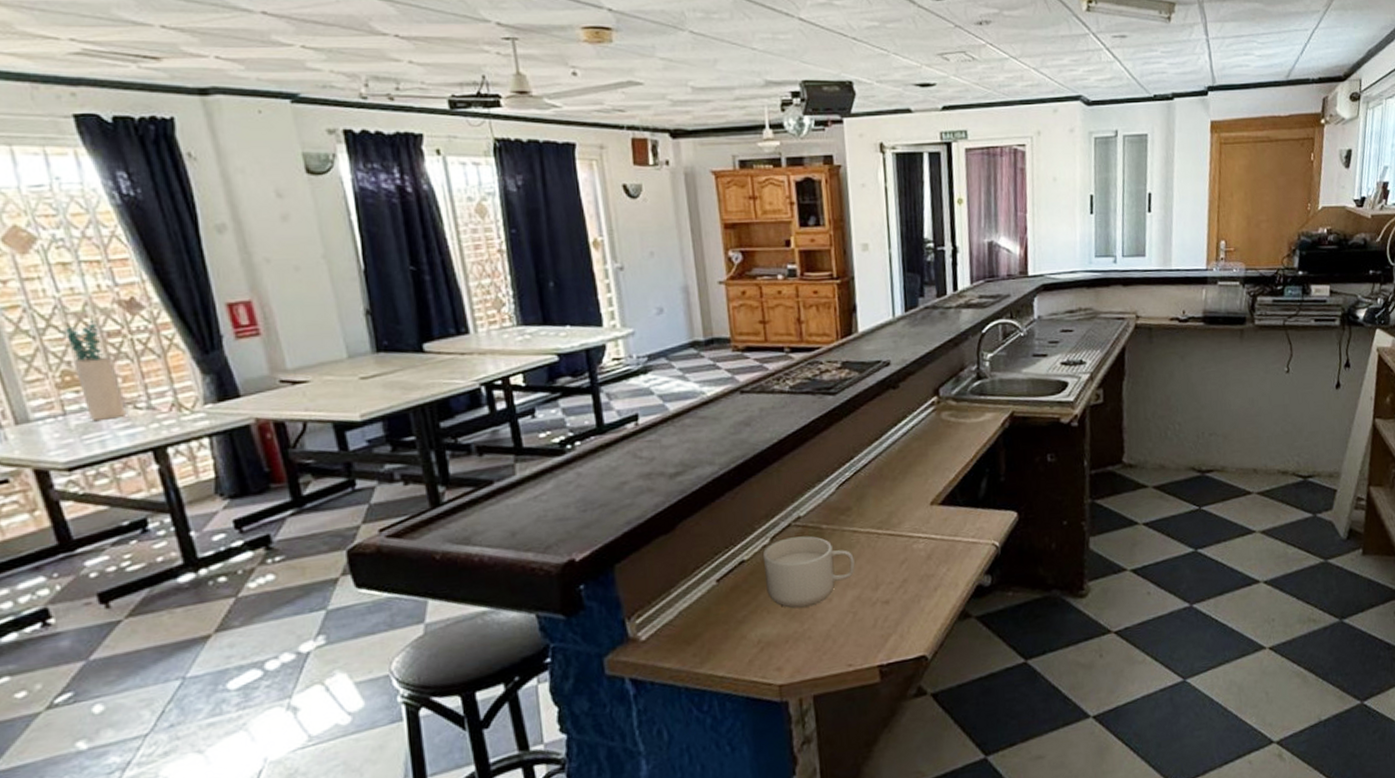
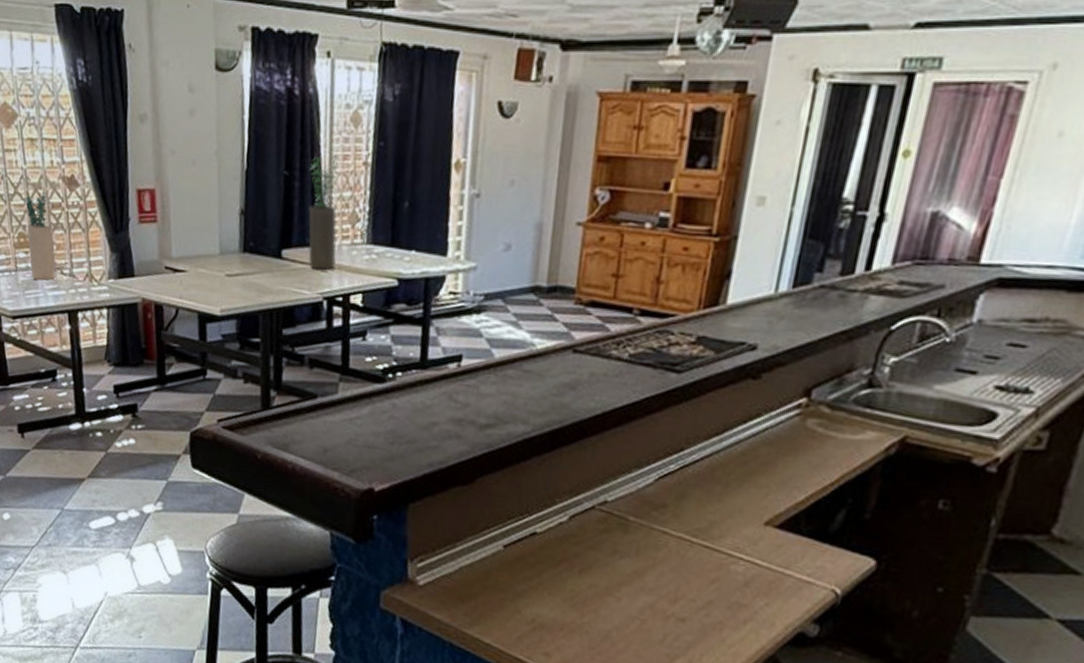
vase: none [437,244,487,358] -> present [308,154,338,270]
cup: present [762,535,855,609] -> none [552,520,657,601]

